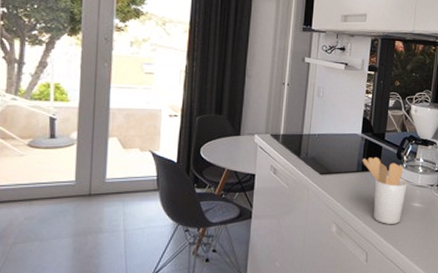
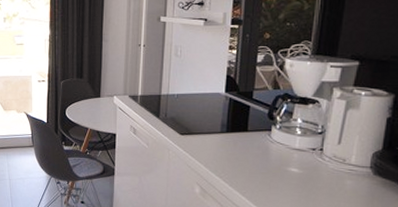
utensil holder: present [362,157,407,224] -> none [226,118,282,189]

